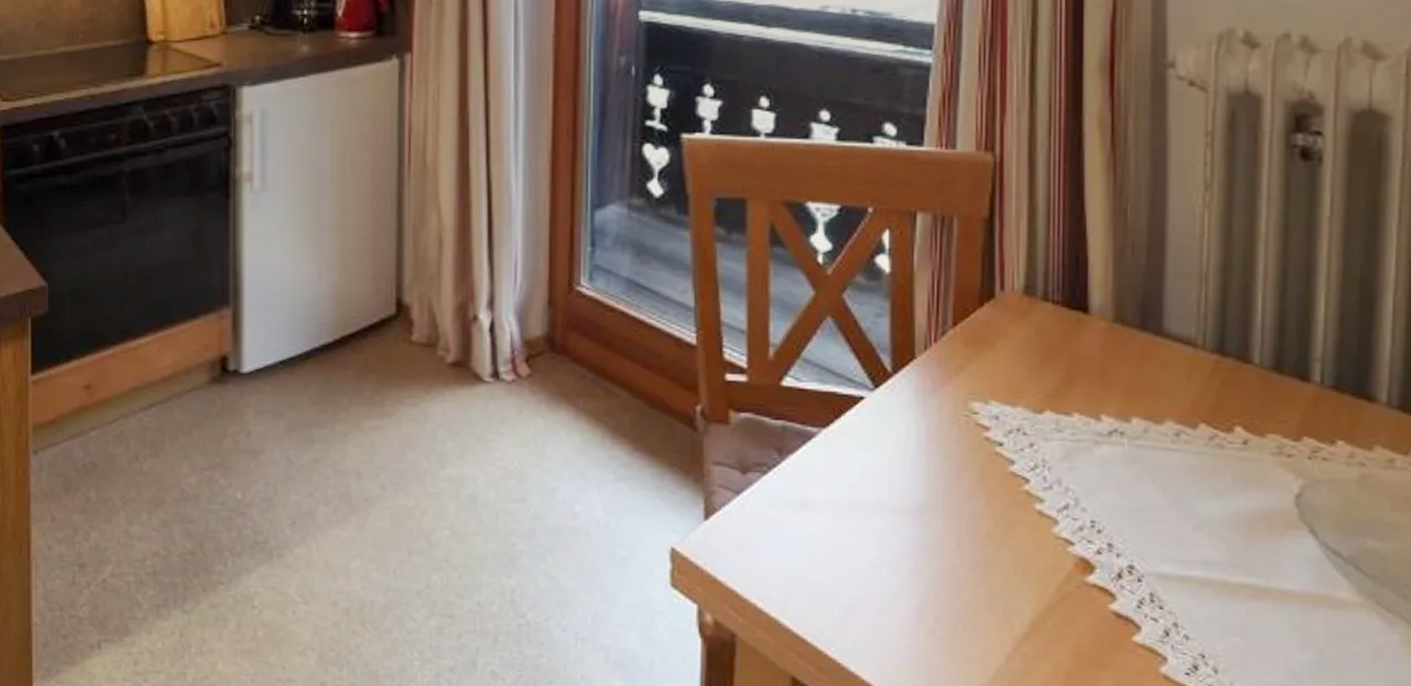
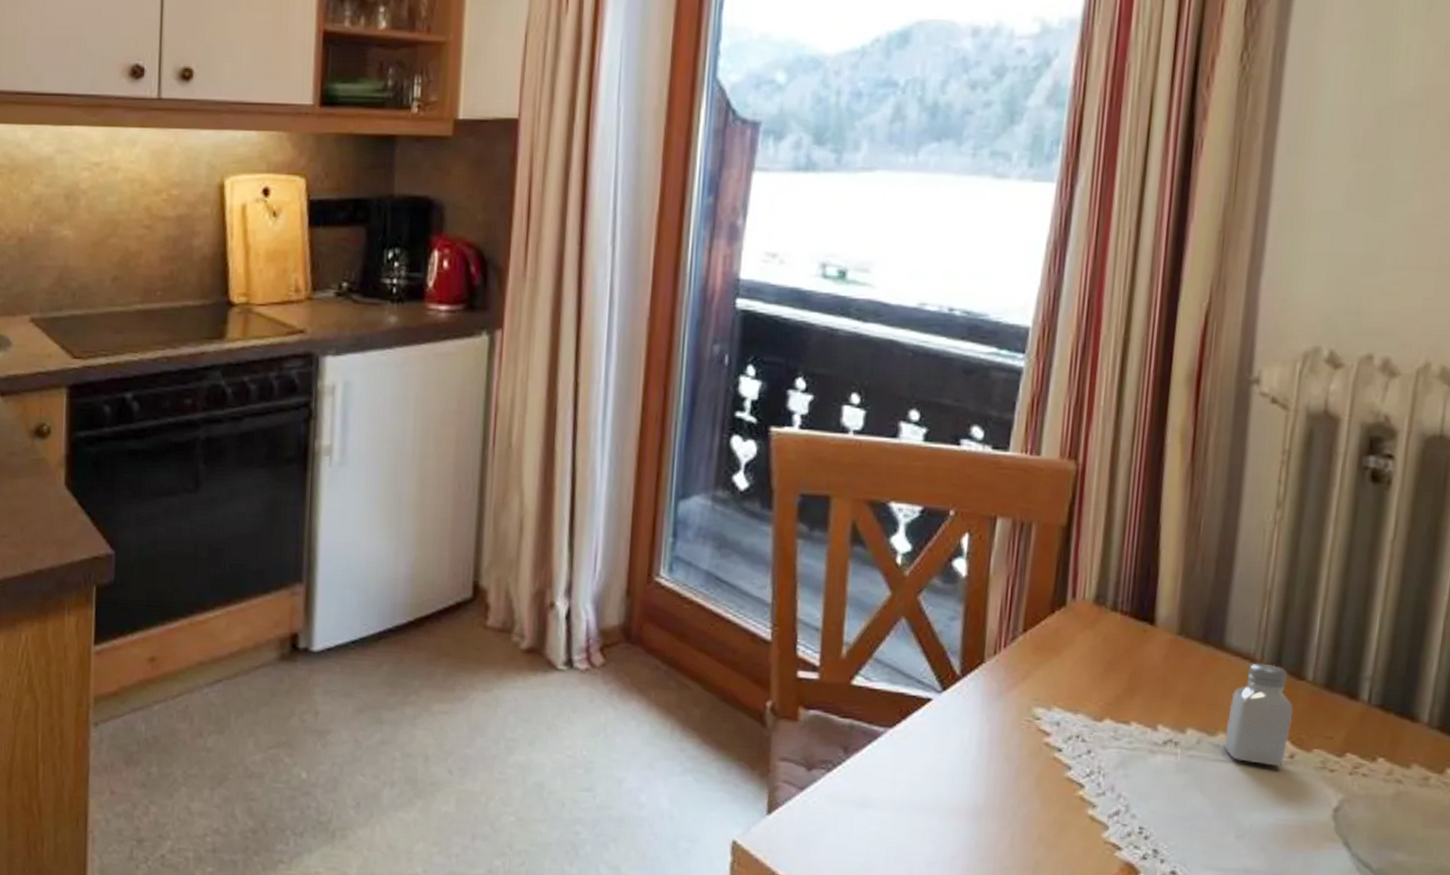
saltshaker: none [1172,348,1243,454] -> present [1224,663,1293,767]

